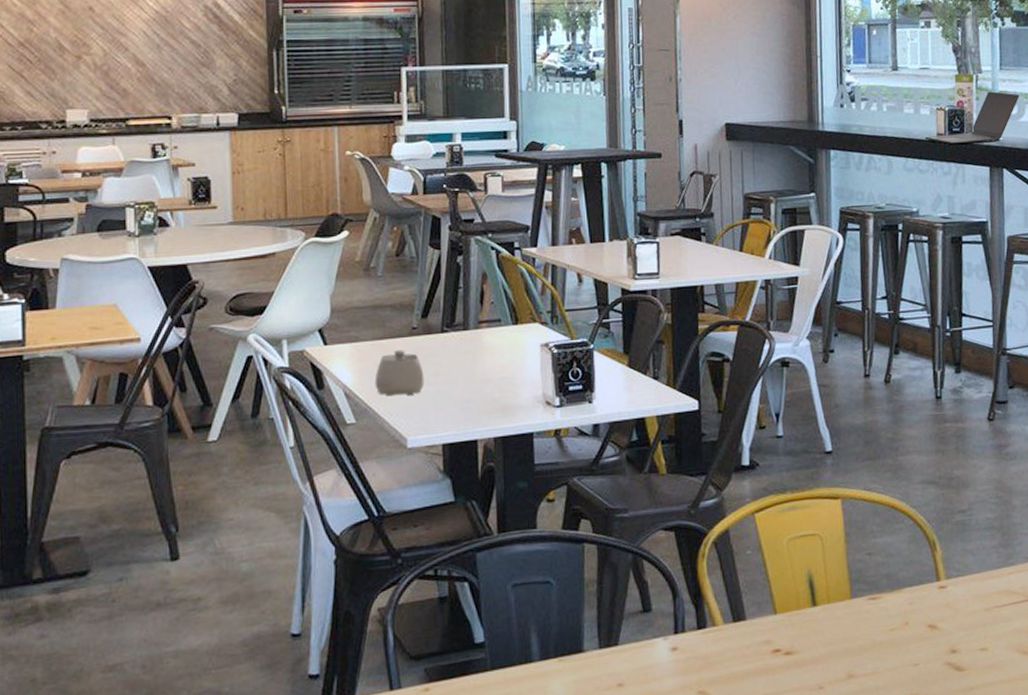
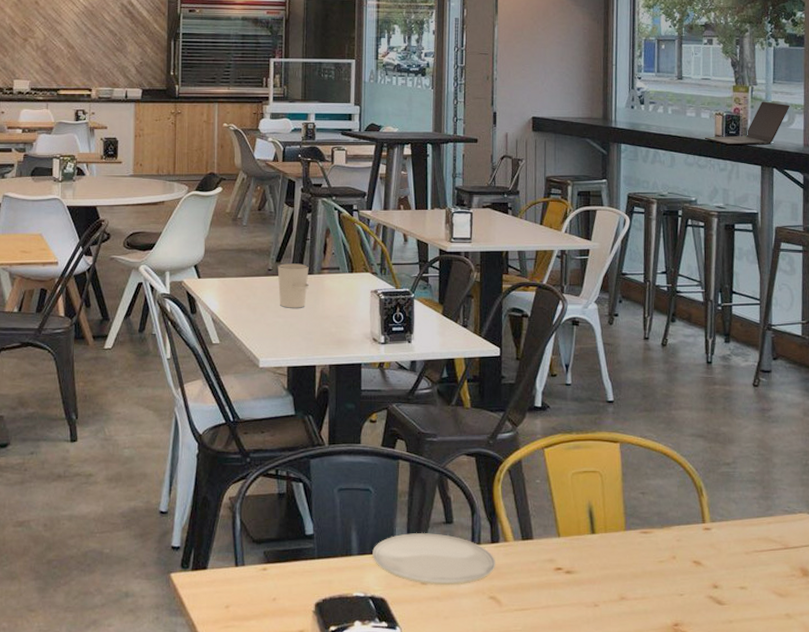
sugar bowl: present [374,350,425,396] -> none [236,287,276,324]
cup: none [423,317,464,373] -> present [277,263,309,308]
plate: none [557,625,705,686] -> present [372,533,496,586]

